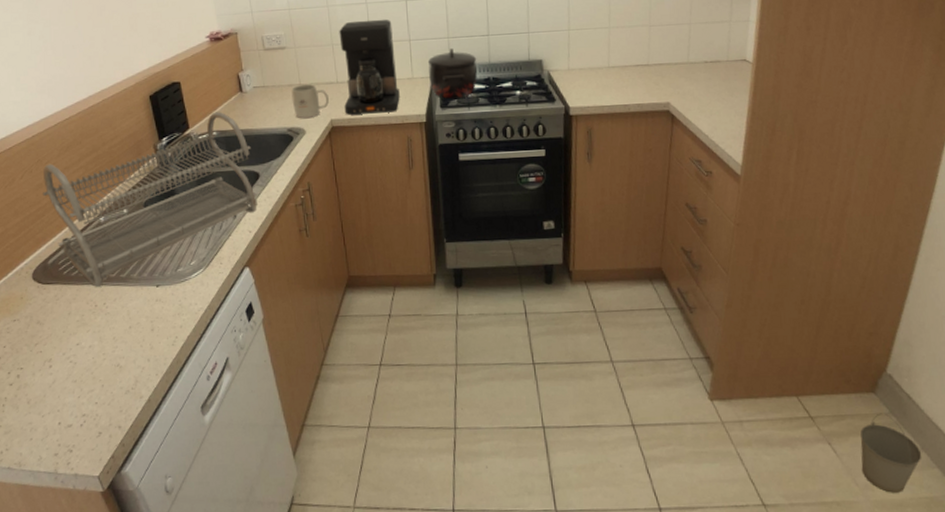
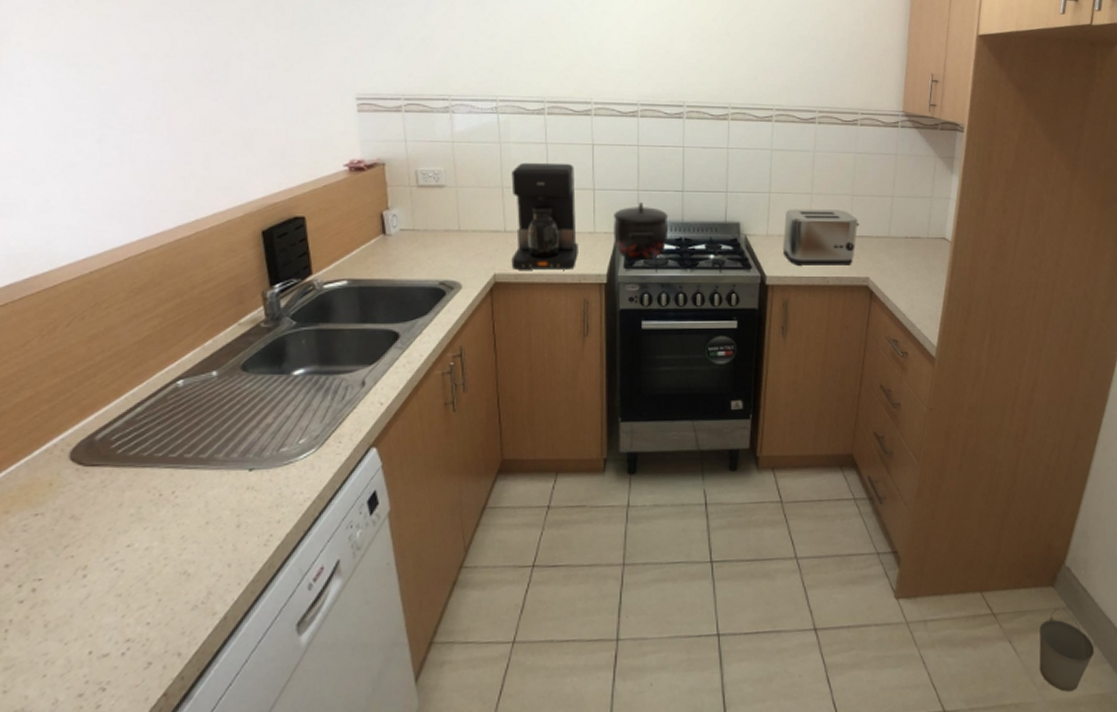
dish rack: present [42,111,257,287] -> none [95,256,394,470]
mug: present [291,84,329,119] -> none [447,231,493,271]
toaster: none [583,40,658,96] -> present [782,209,860,265]

